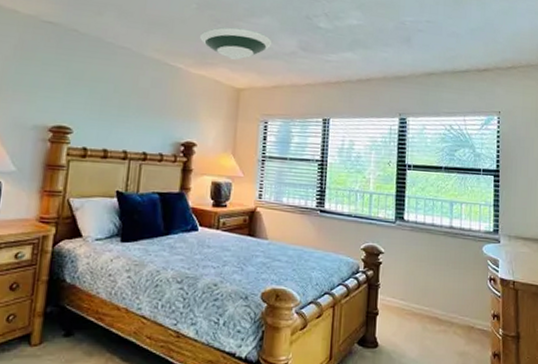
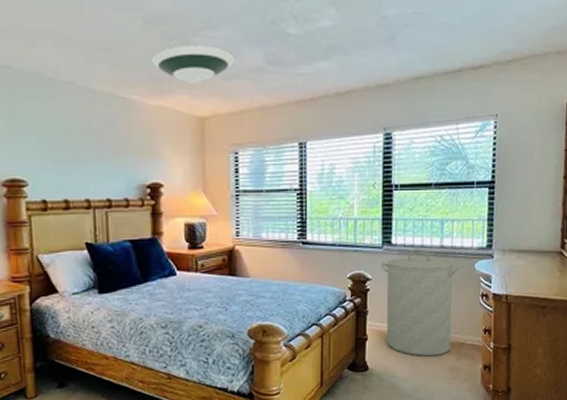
laundry hamper: none [393,226,470,338] -> present [381,248,462,357]

